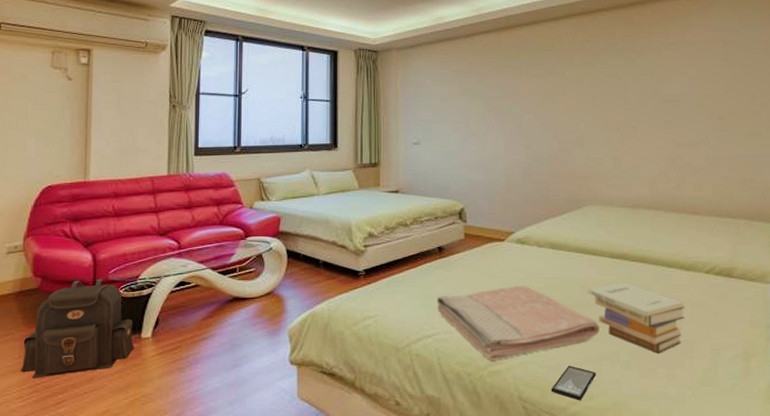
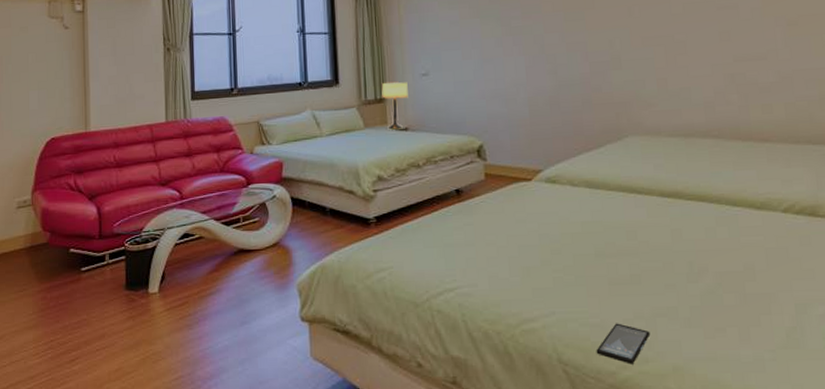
backpack: present [21,278,134,378] -> none [36,232,142,335]
table lamp: none [376,149,400,191] -> present [381,82,408,130]
towel: present [436,285,599,360] -> none [457,230,652,317]
books: present [588,282,685,353] -> none [634,224,759,309]

